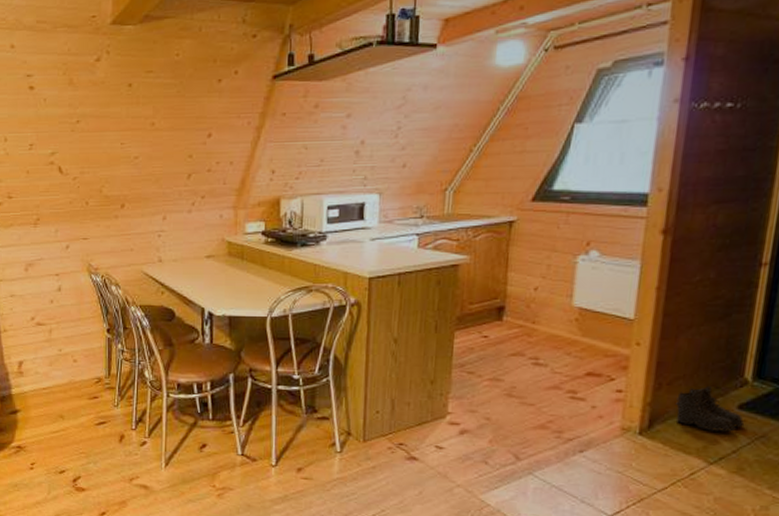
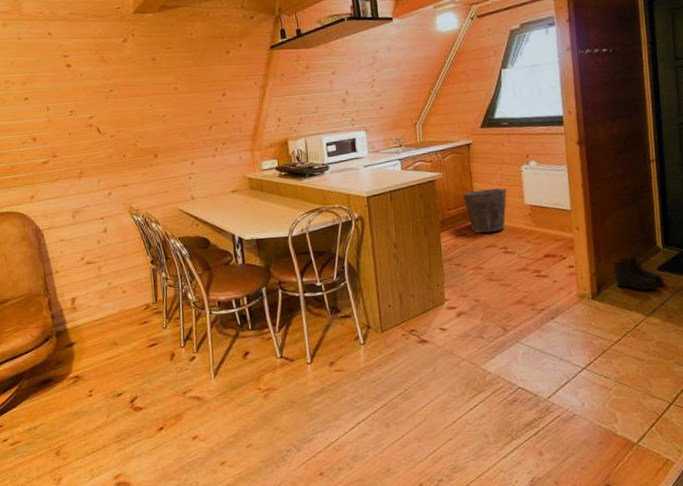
waste bin: none [492,282,551,338] -> present [462,188,507,233]

